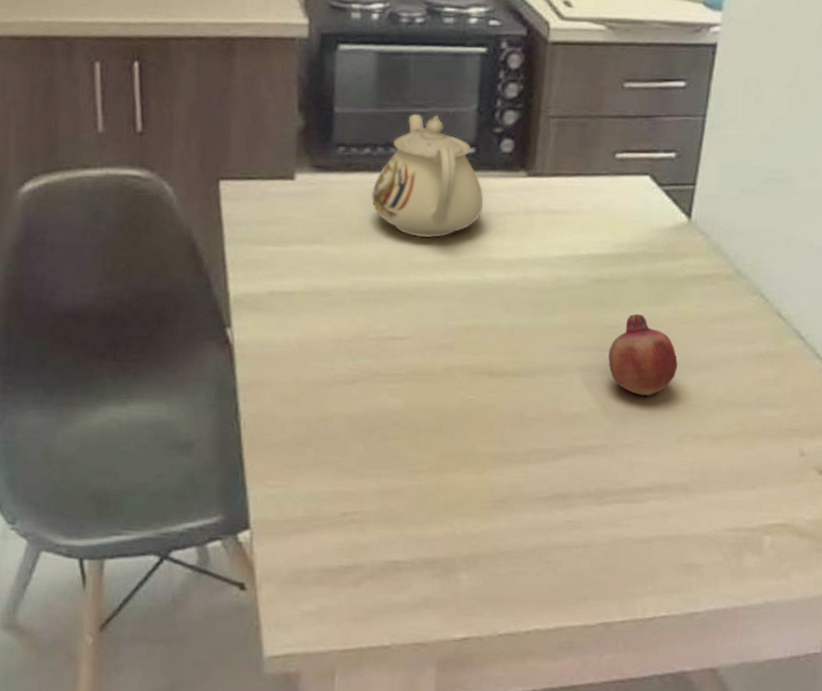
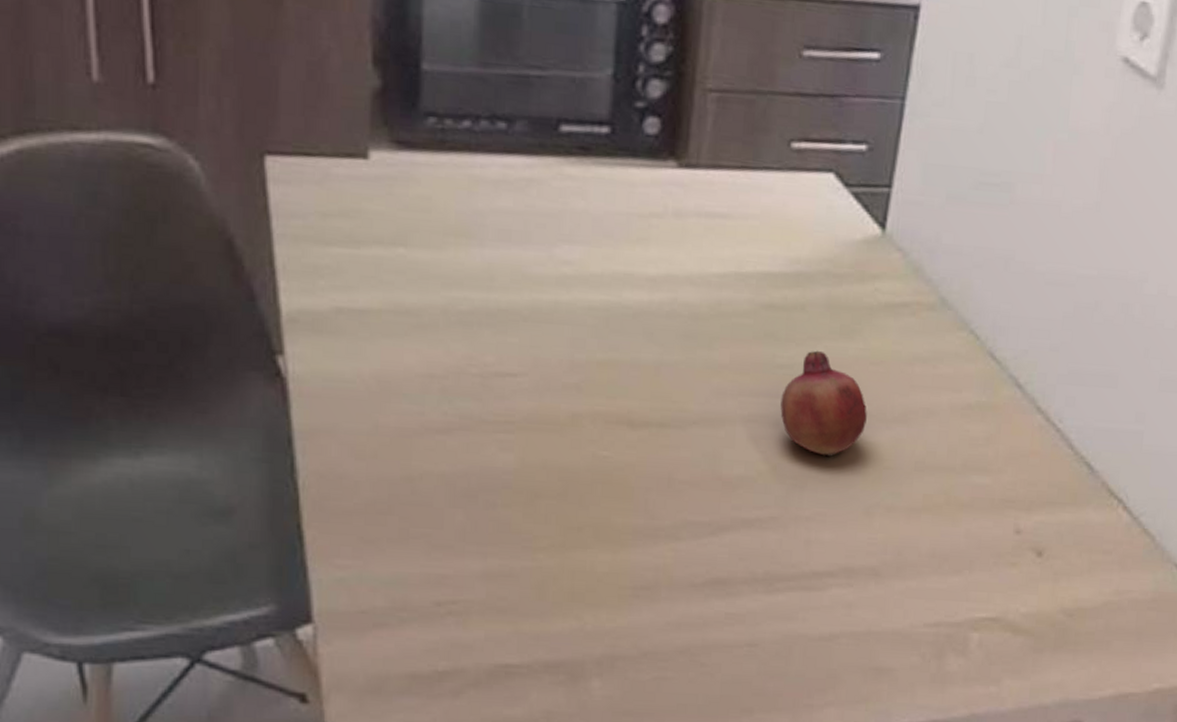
teapot: present [372,114,484,238] -> none [473,77,621,244]

